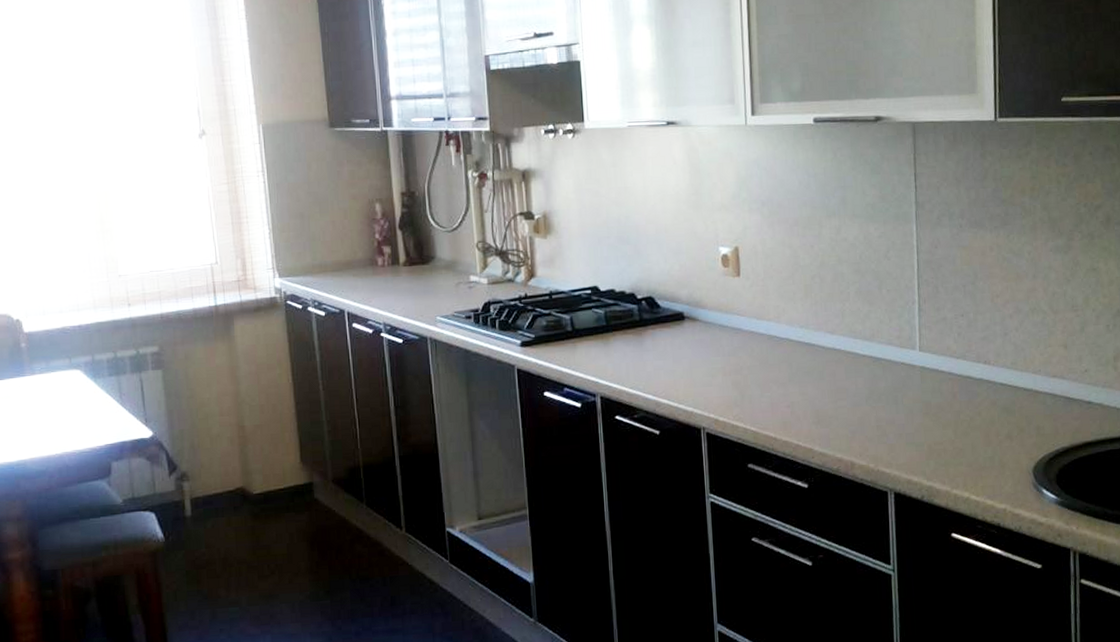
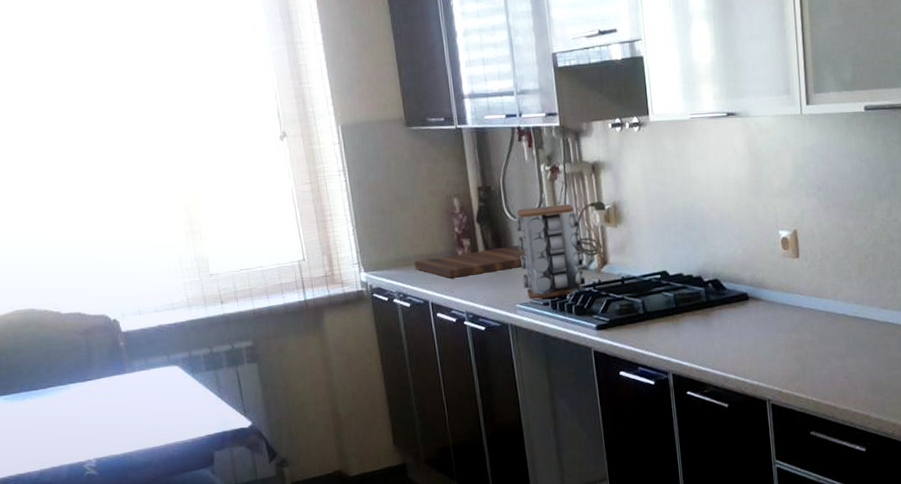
cutting board: none [331,253,449,287] -> present [414,244,526,278]
spice rack: none [439,200,510,312] -> present [515,193,585,300]

